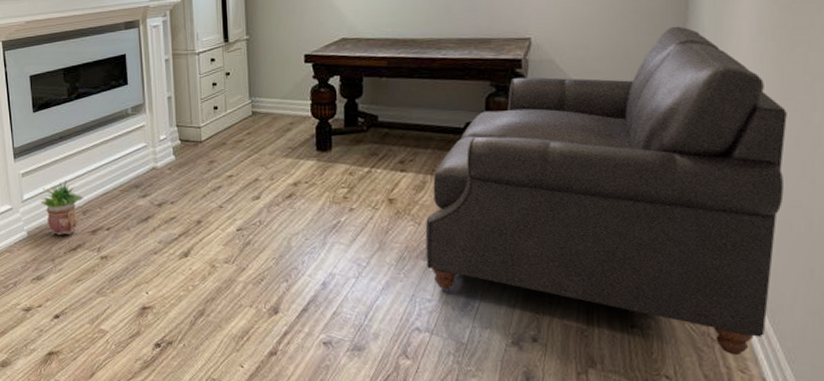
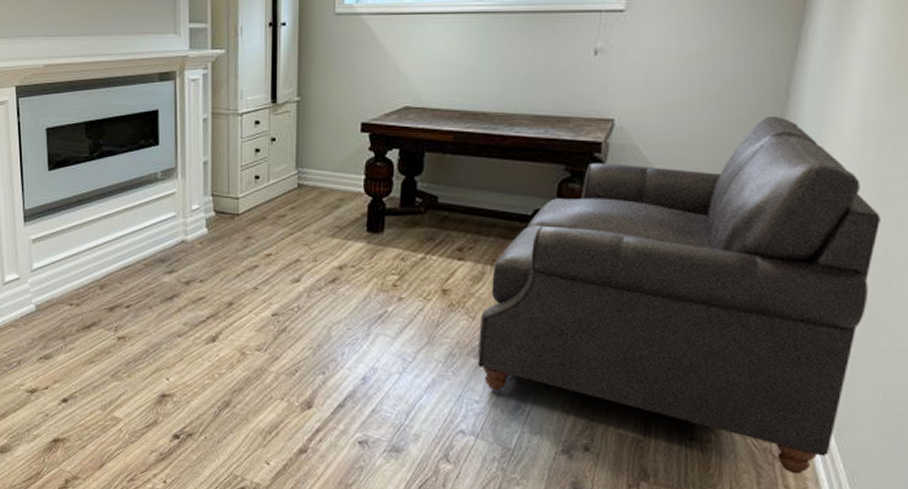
potted plant: present [40,181,83,235] -> none [52,250,101,311]

